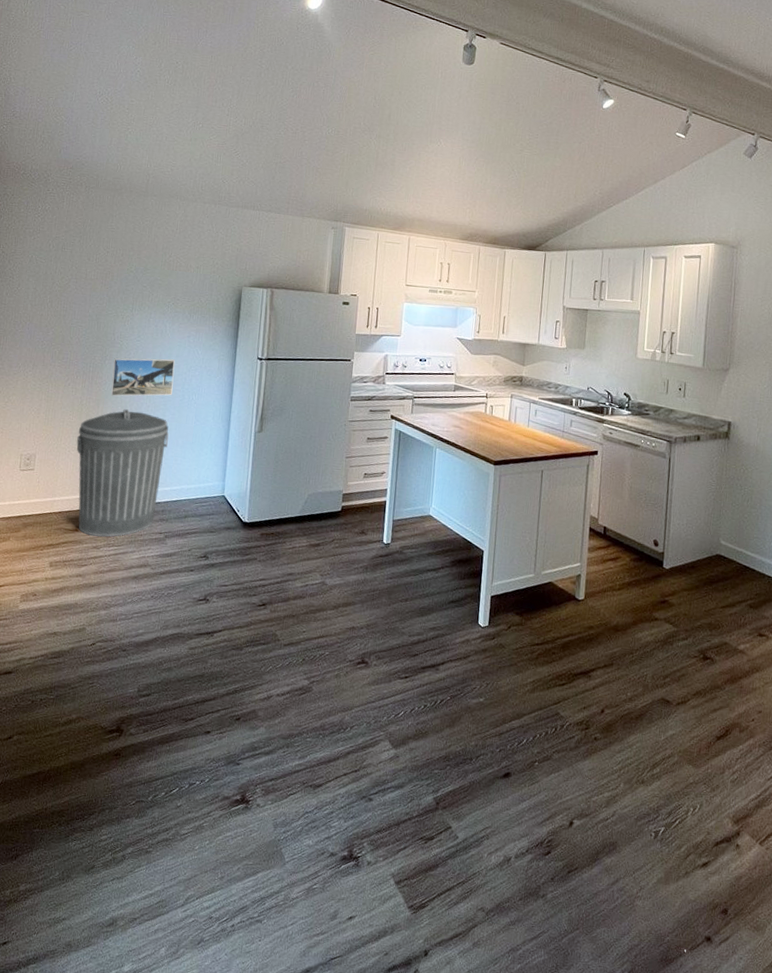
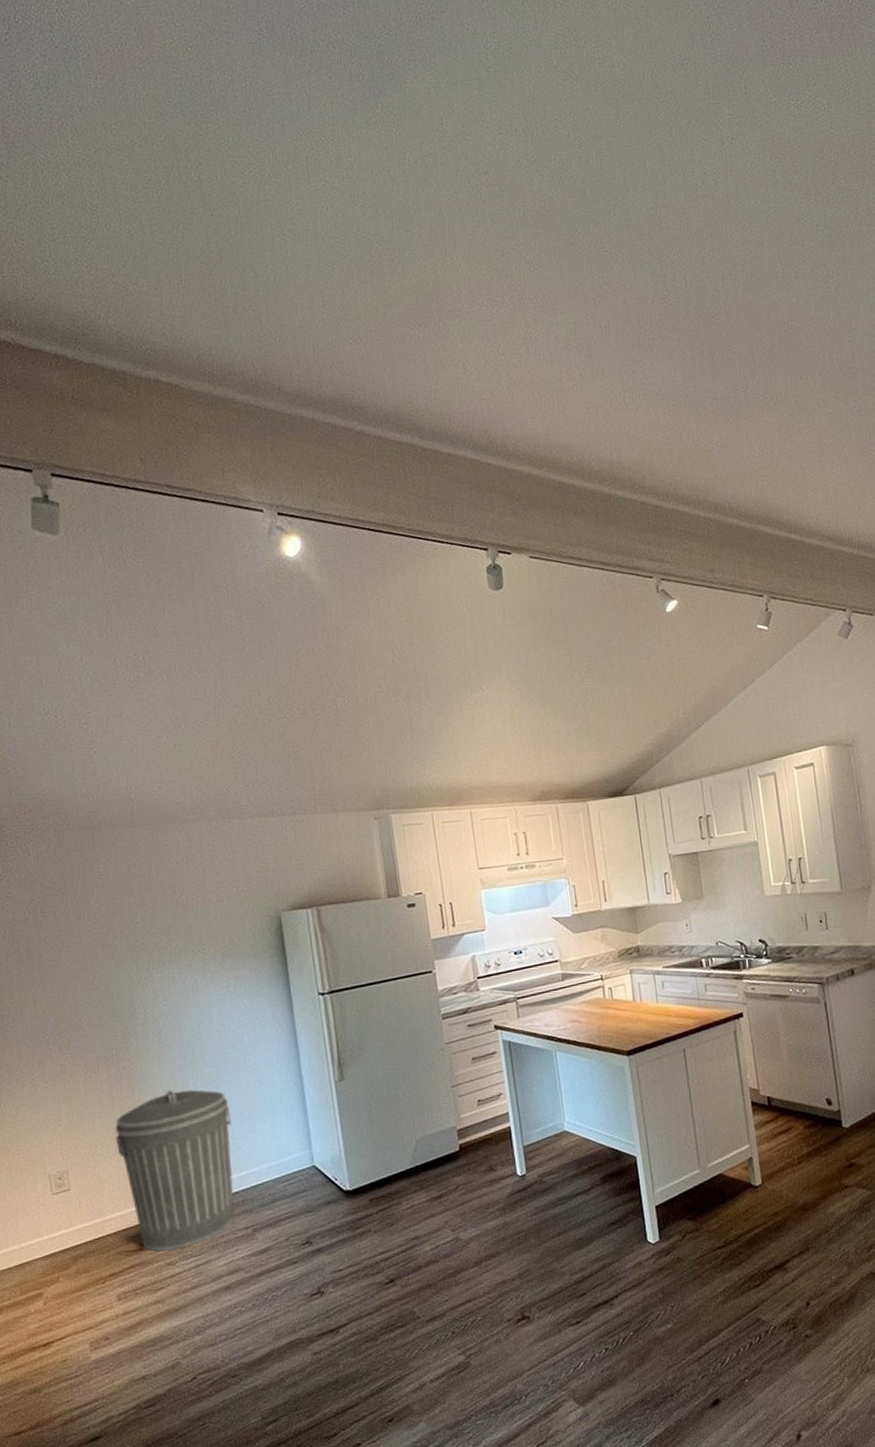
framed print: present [111,358,175,397] -> none [140,1018,223,1079]

